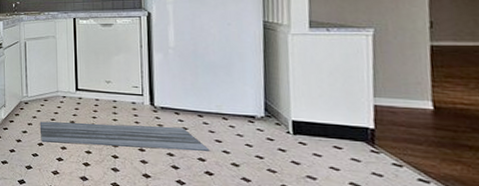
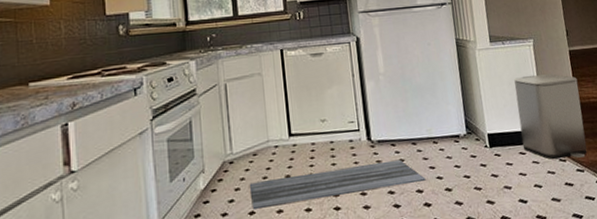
pedal bin: none [337,67,441,168] -> present [514,74,587,160]

